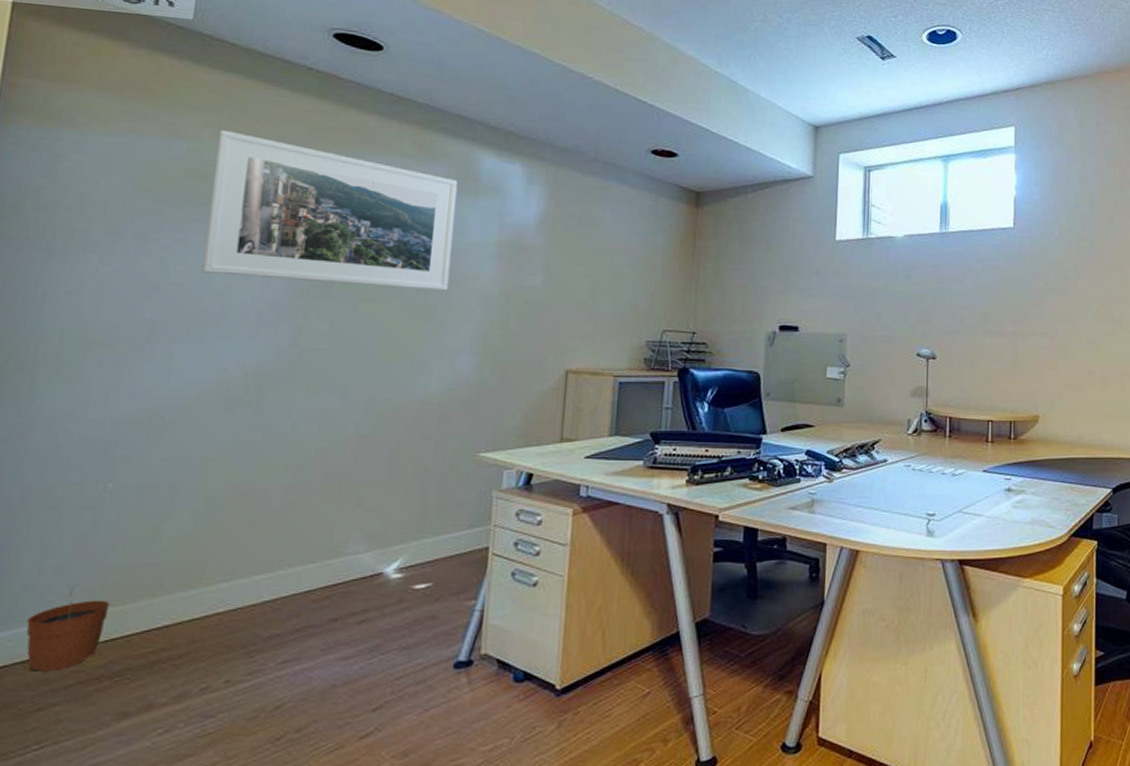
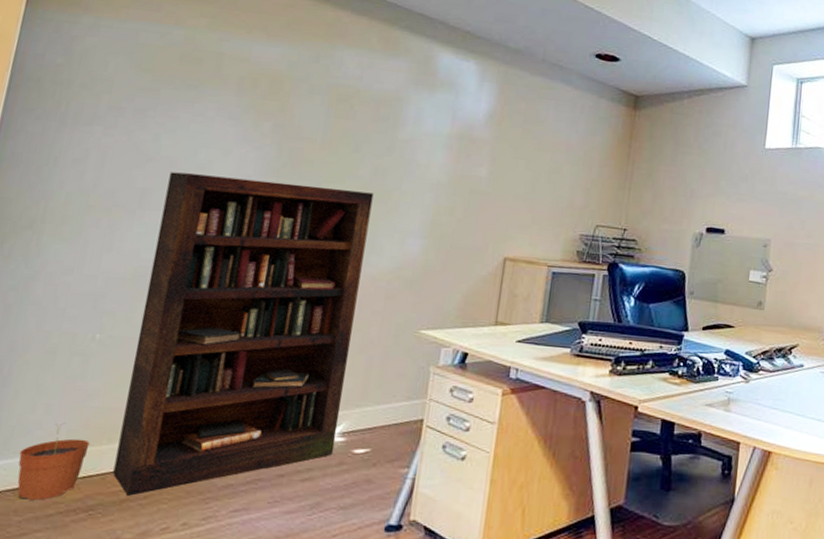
bookcase: none [139,300,418,657] -> present [113,172,374,496]
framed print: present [202,129,458,291] -> none [189,19,418,177]

